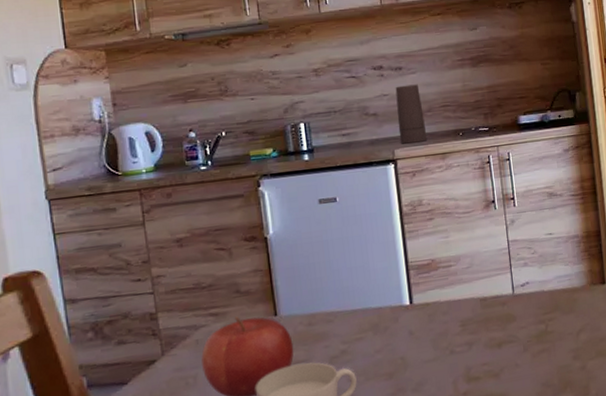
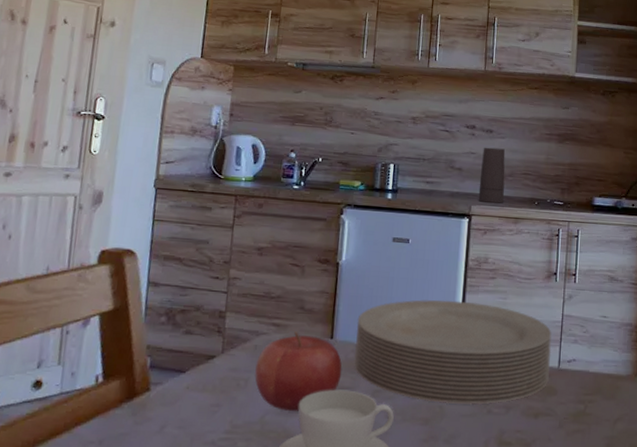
plate: none [298,246,506,357] -> present [353,300,552,405]

